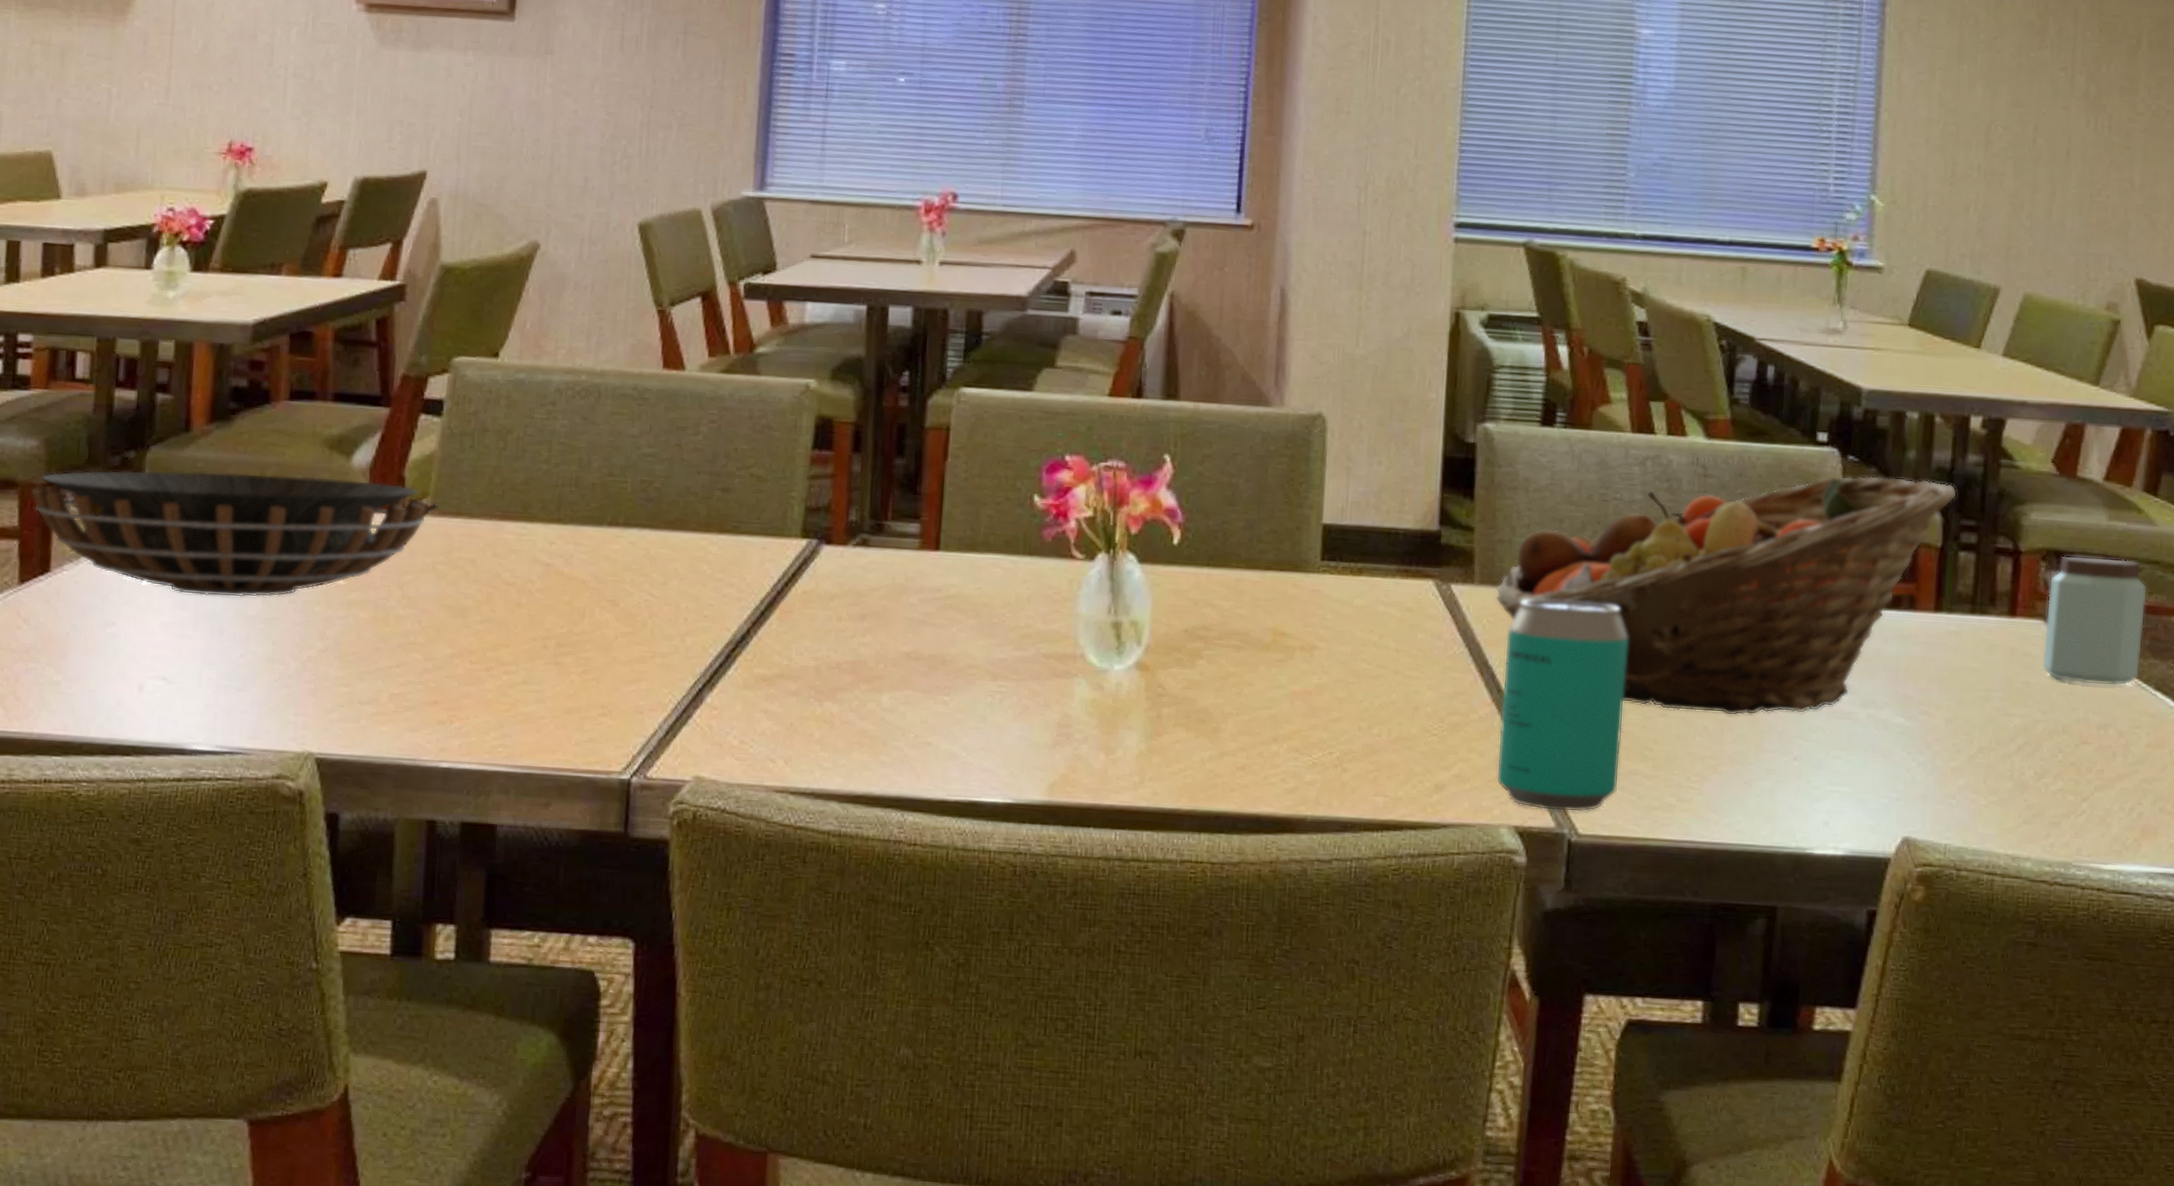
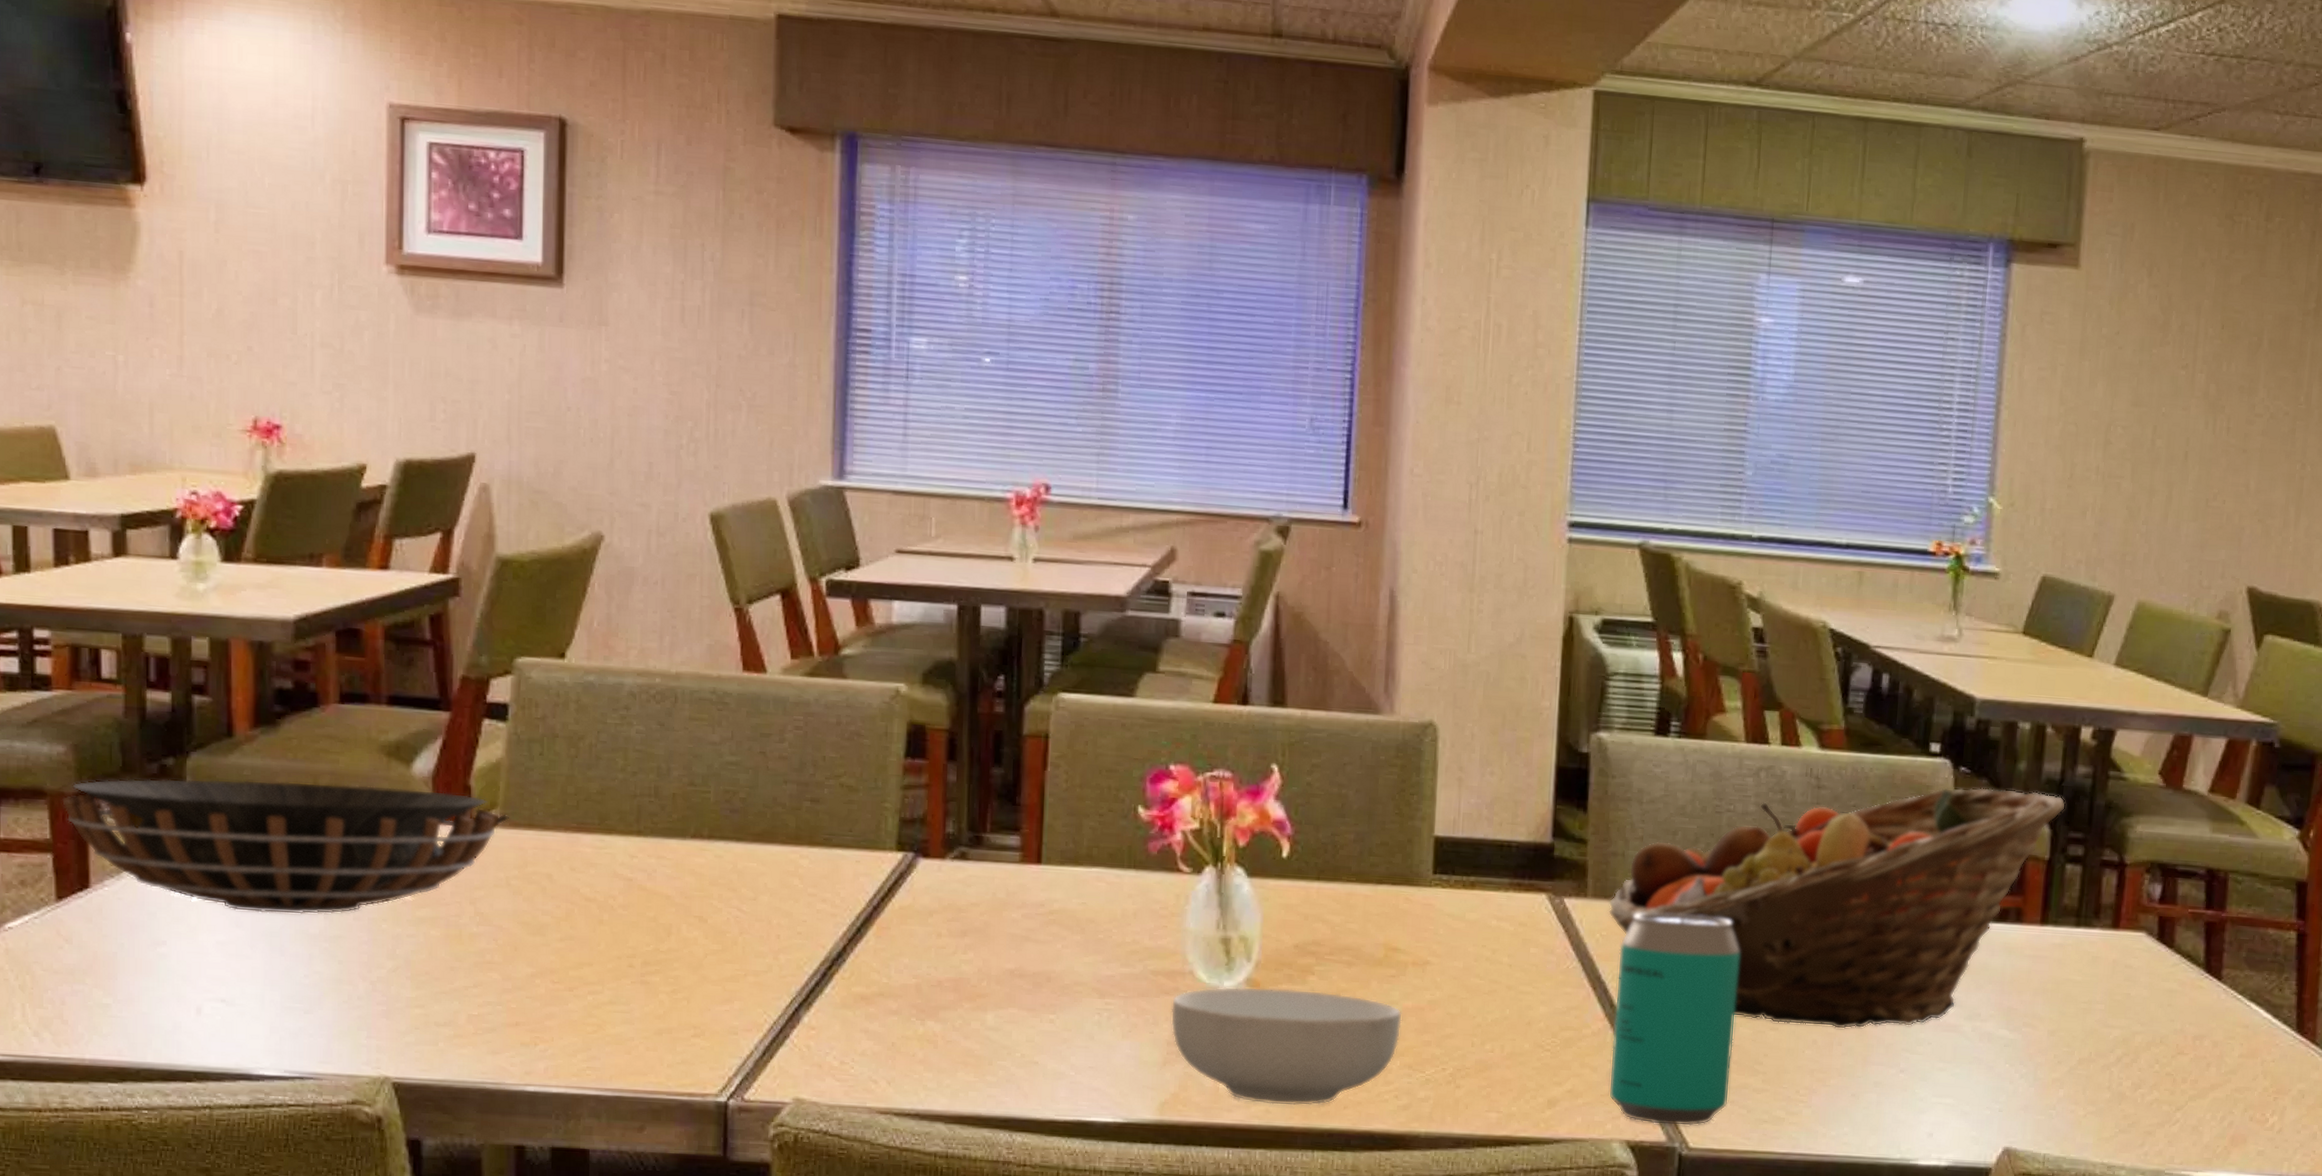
cereal bowl: none [1061,670,1290,789] -> present [1170,986,1402,1106]
peanut butter: present [2041,555,2148,686] -> none [2142,868,2247,997]

